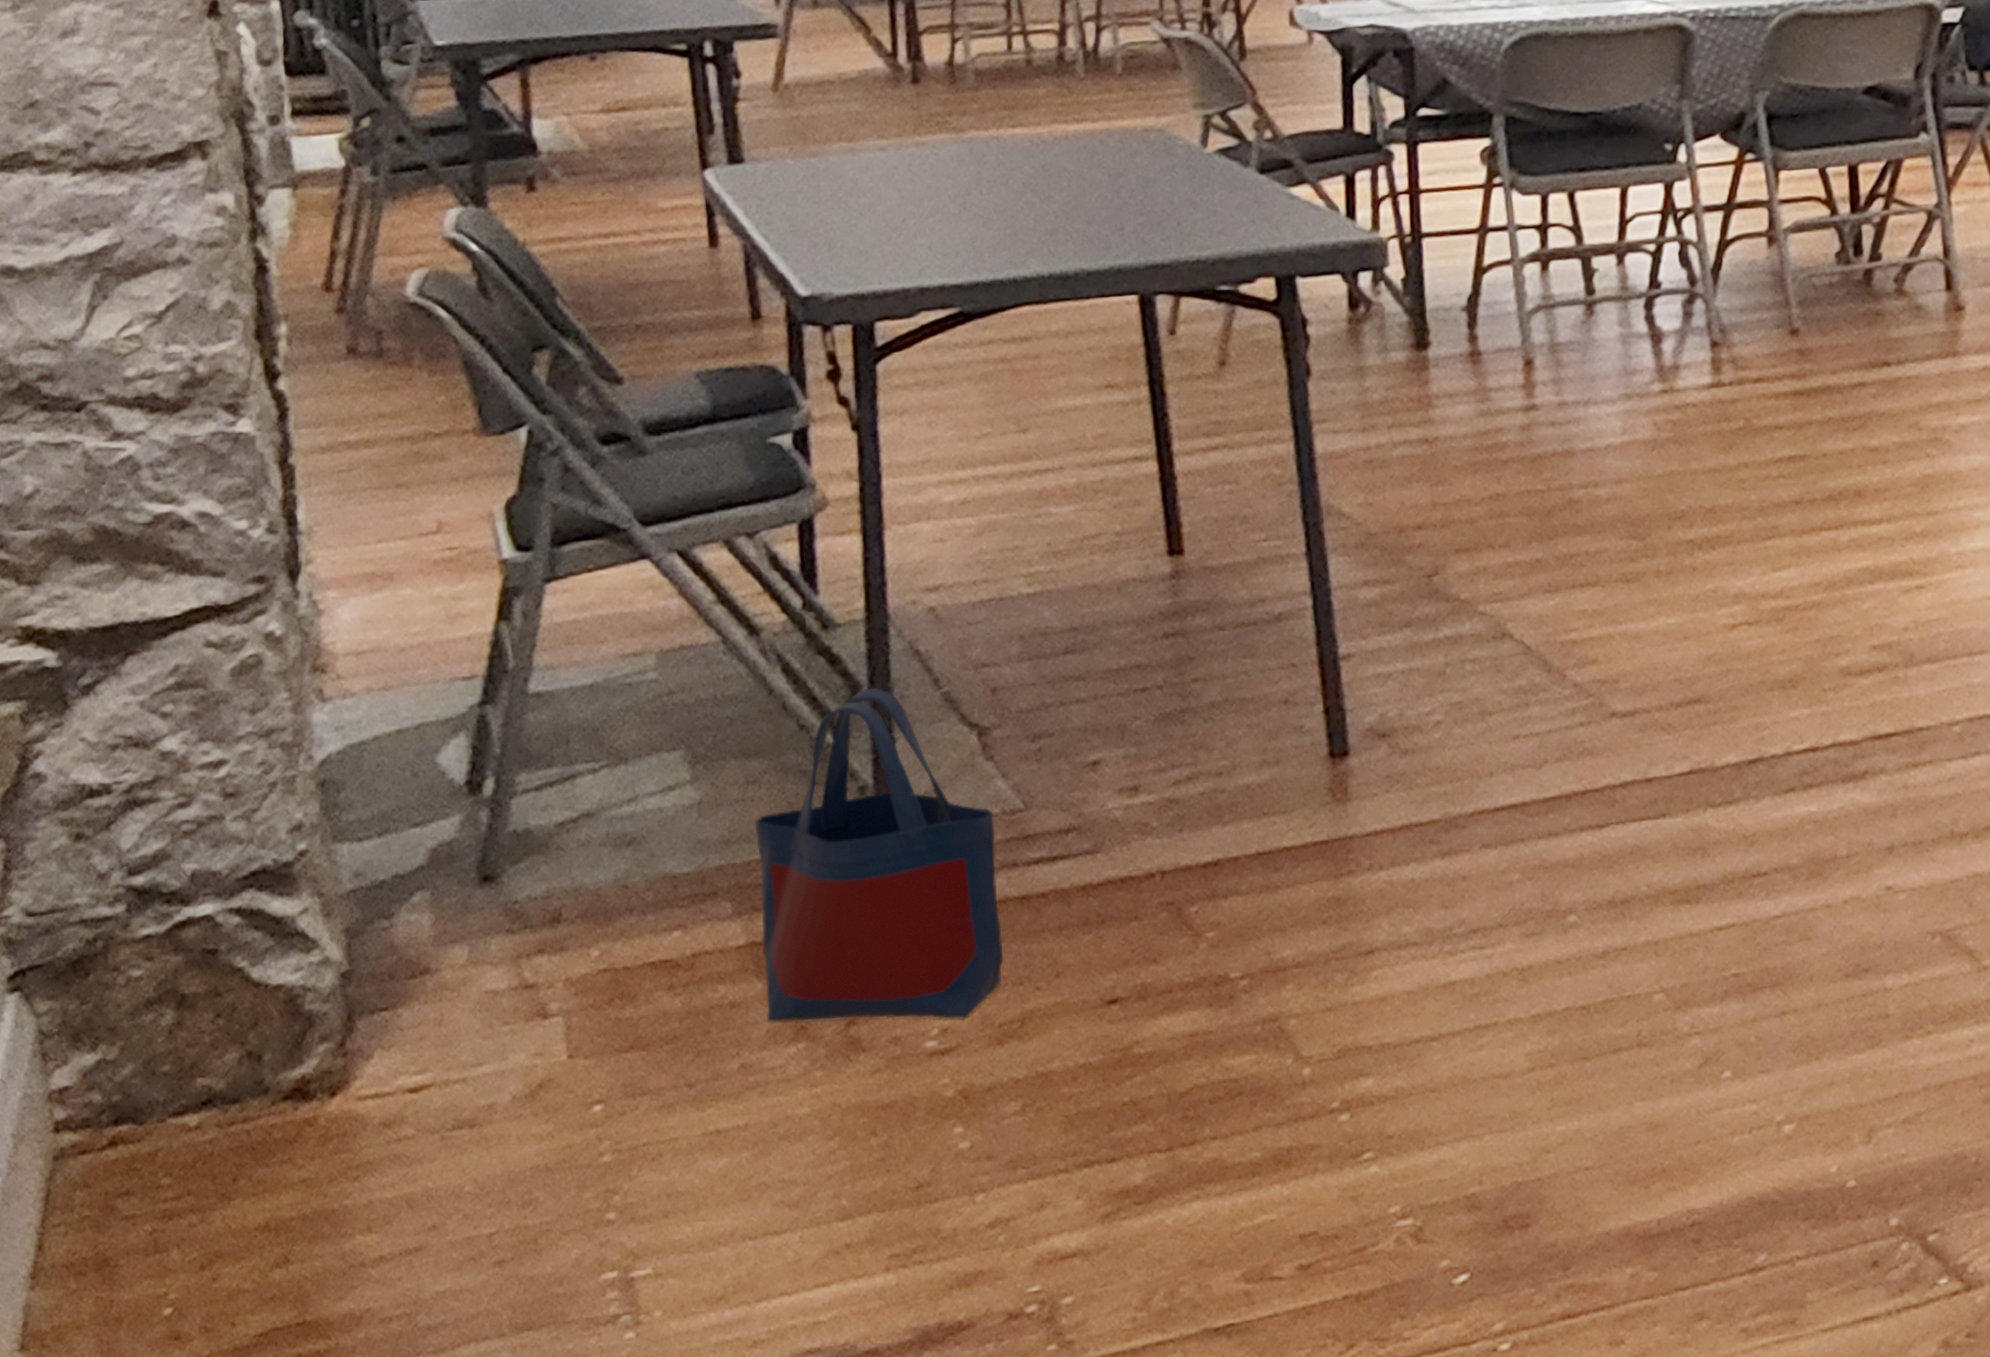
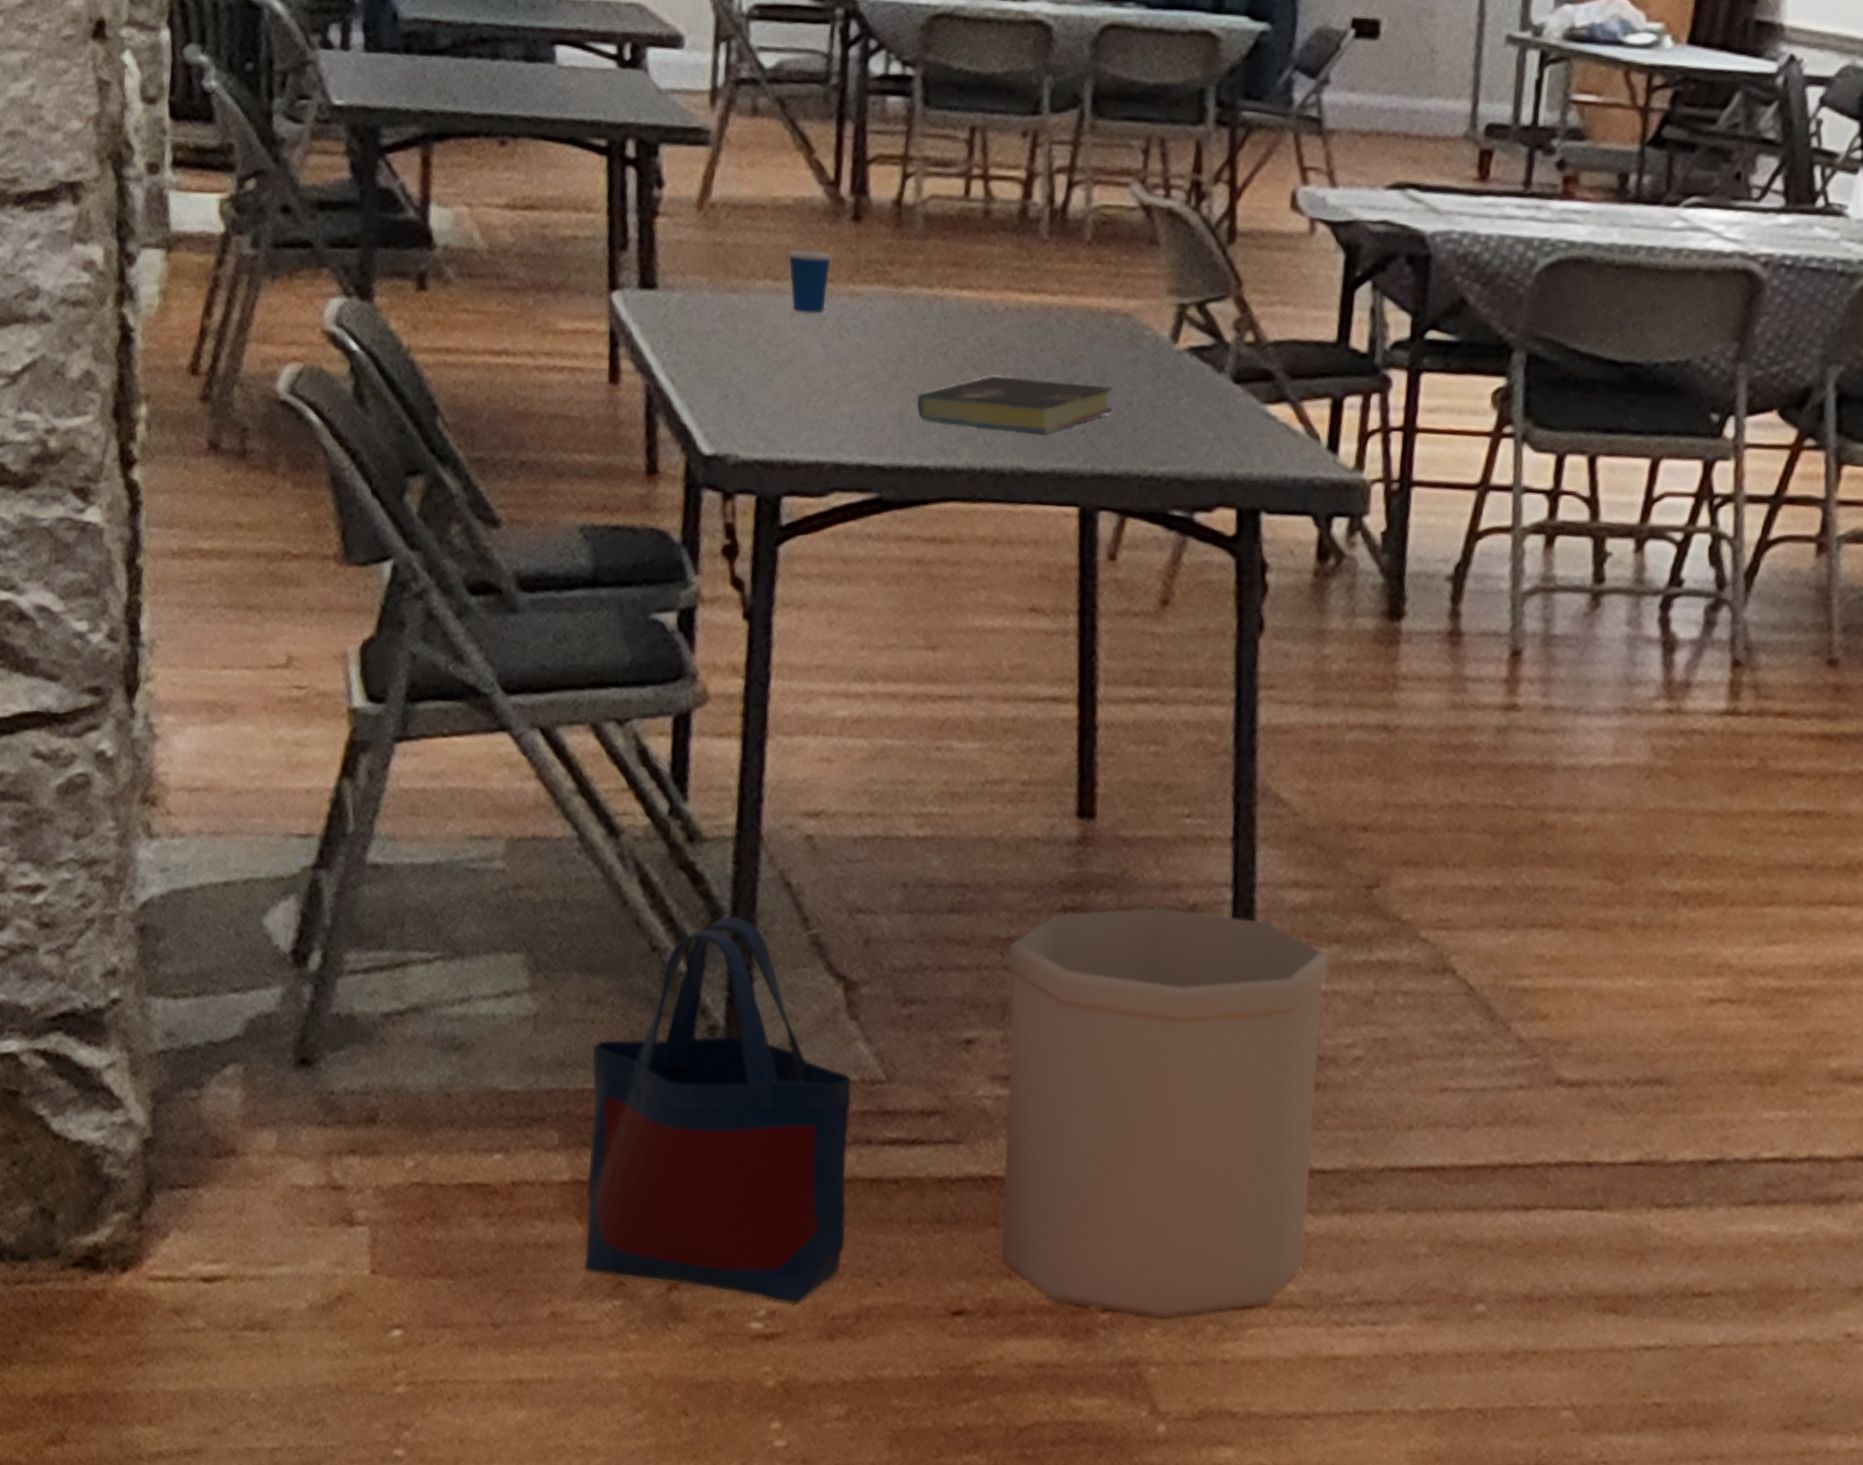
cup: none [857,88,898,168] -> present [787,222,833,316]
book: none [986,190,1157,242] -> present [917,376,1113,435]
trash bin: none [1121,618,1414,977] -> present [1001,907,1330,1318]

